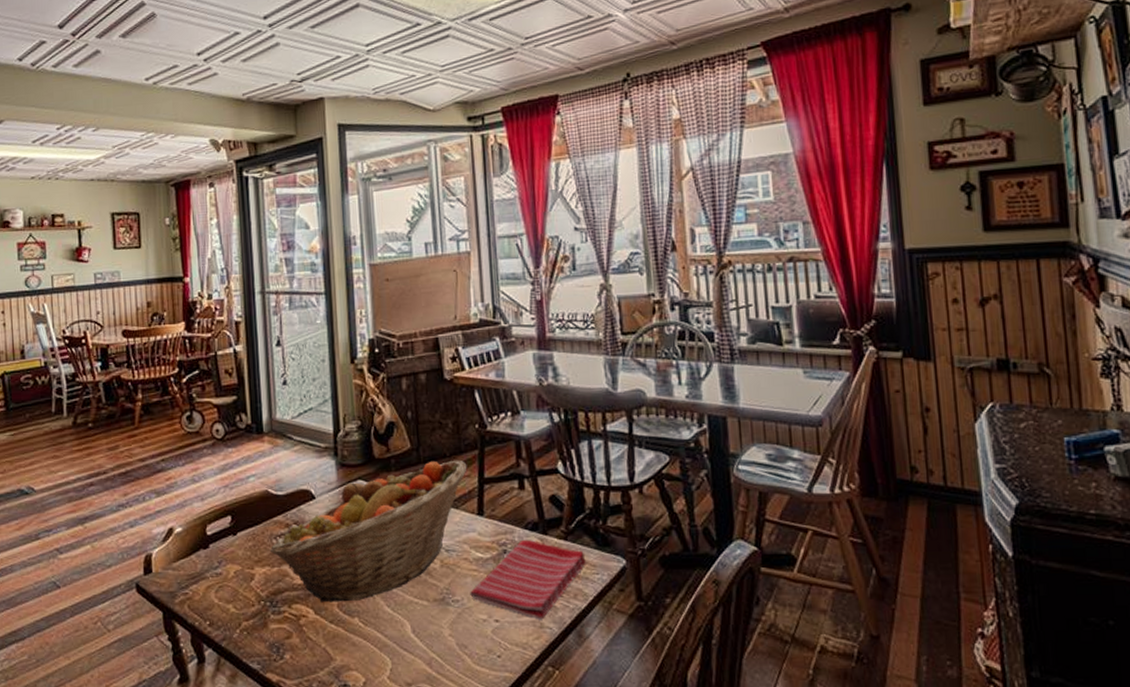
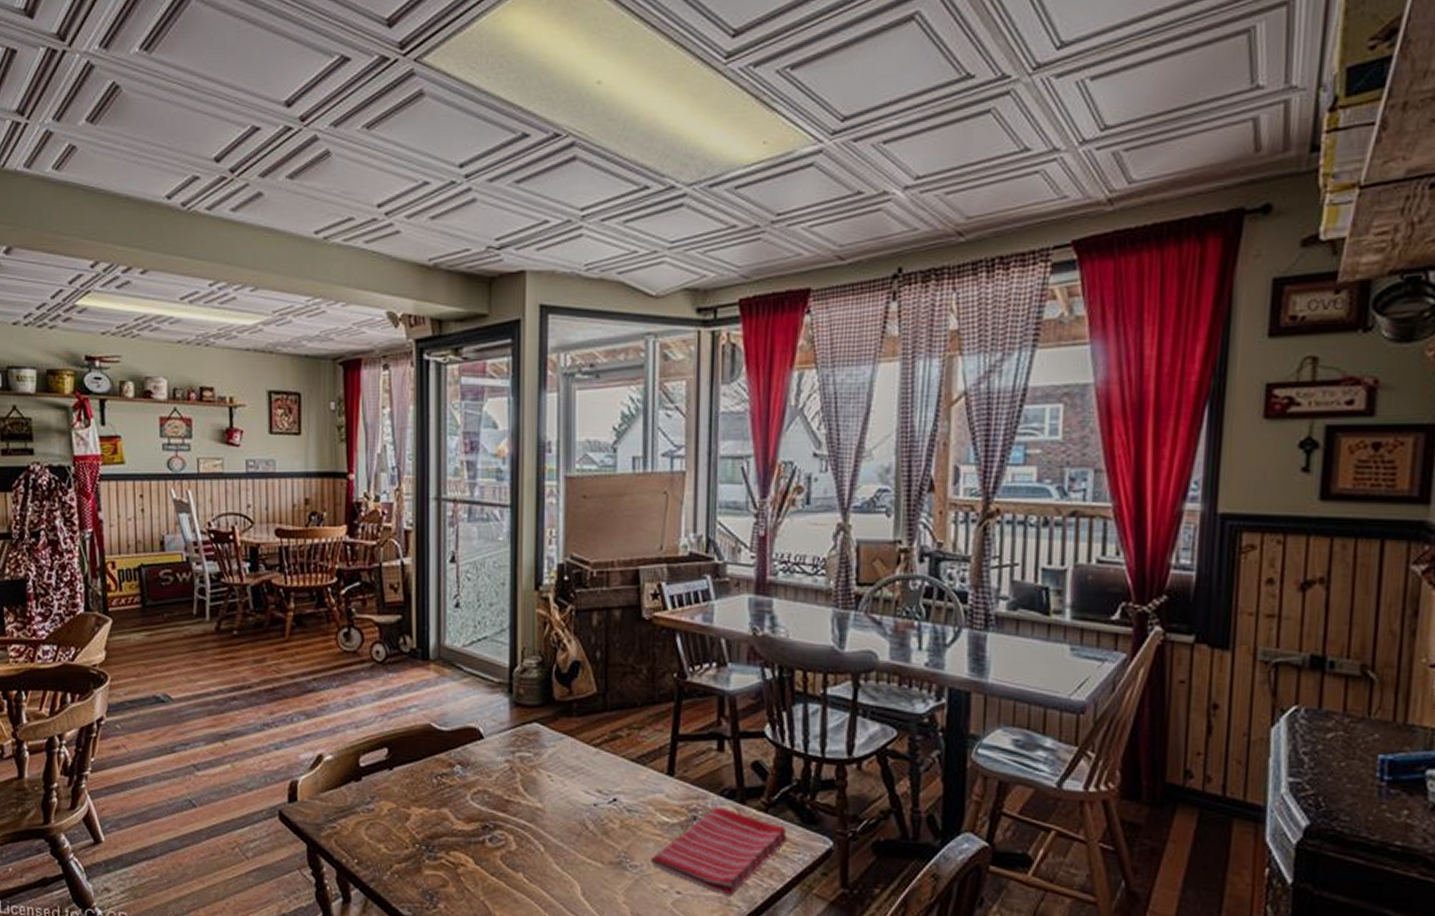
fruit basket: present [269,459,467,603] -> none [428,710,660,855]

